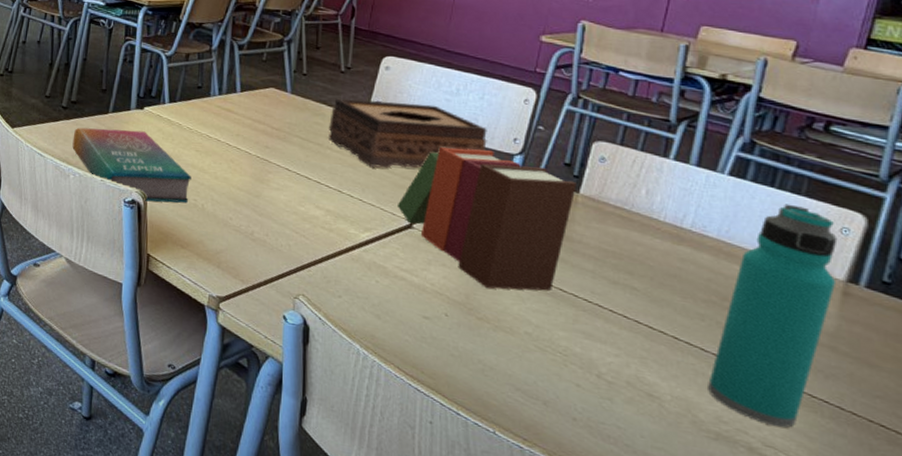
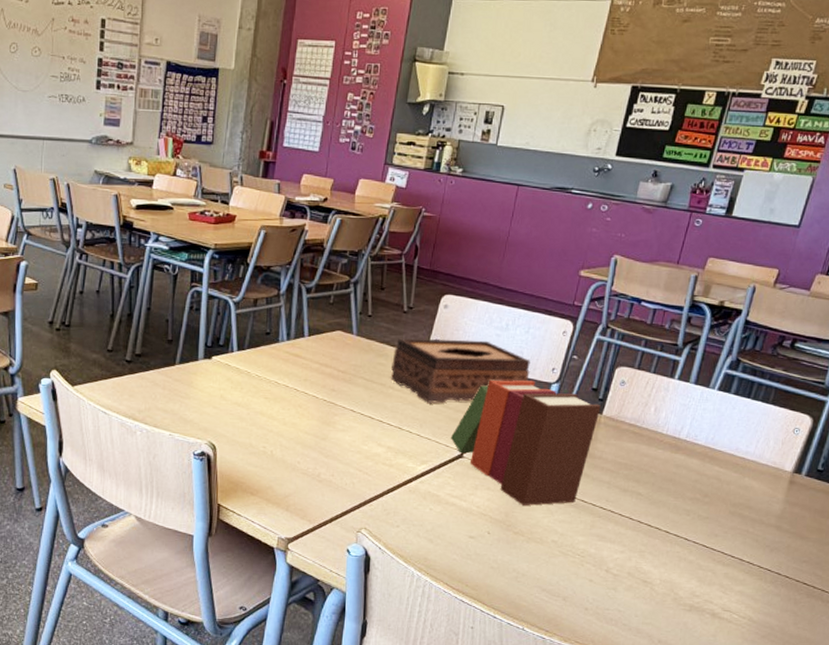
book: present [72,127,191,203] -> none [138,381,261,453]
water bottle: present [708,204,838,428] -> none [687,411,791,594]

